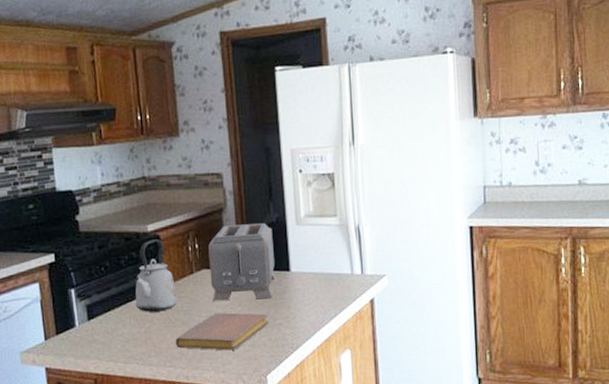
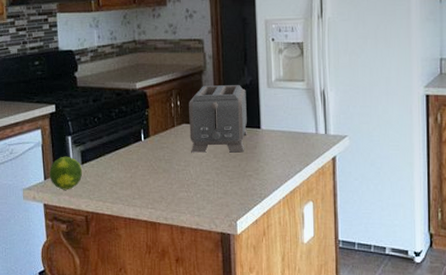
fruit: none [50,312,90,351] -> present [49,156,83,190]
kettle: present [135,239,178,312] -> none [123,96,160,159]
notebook: present [175,312,269,351] -> none [156,163,240,197]

